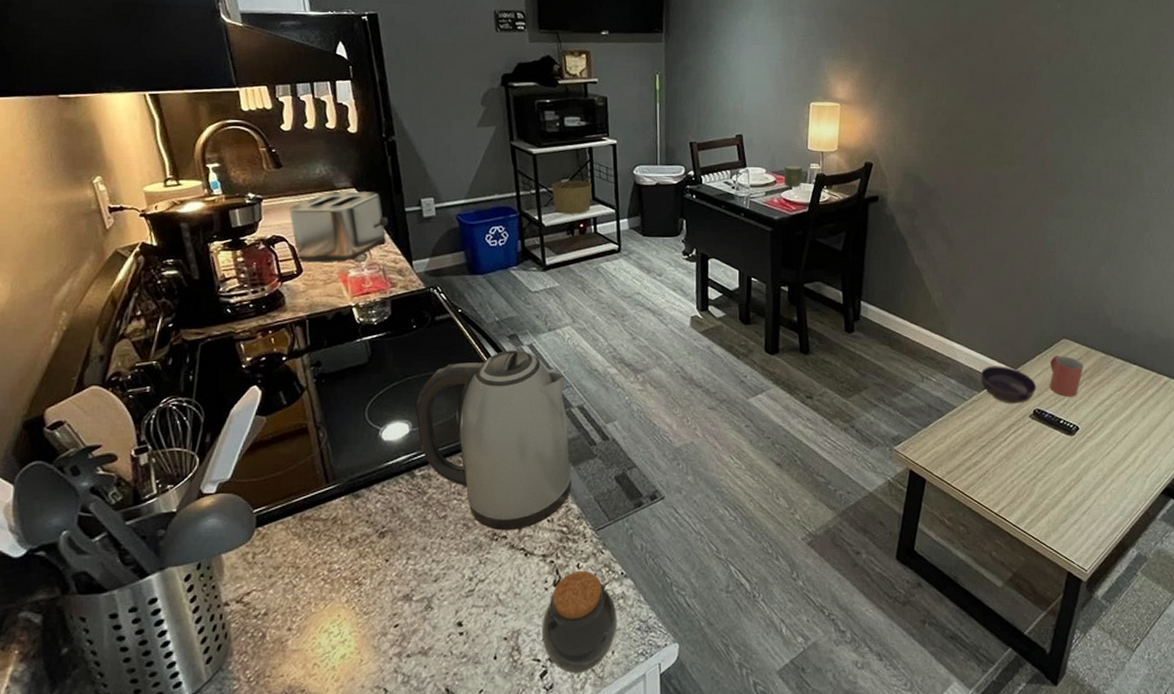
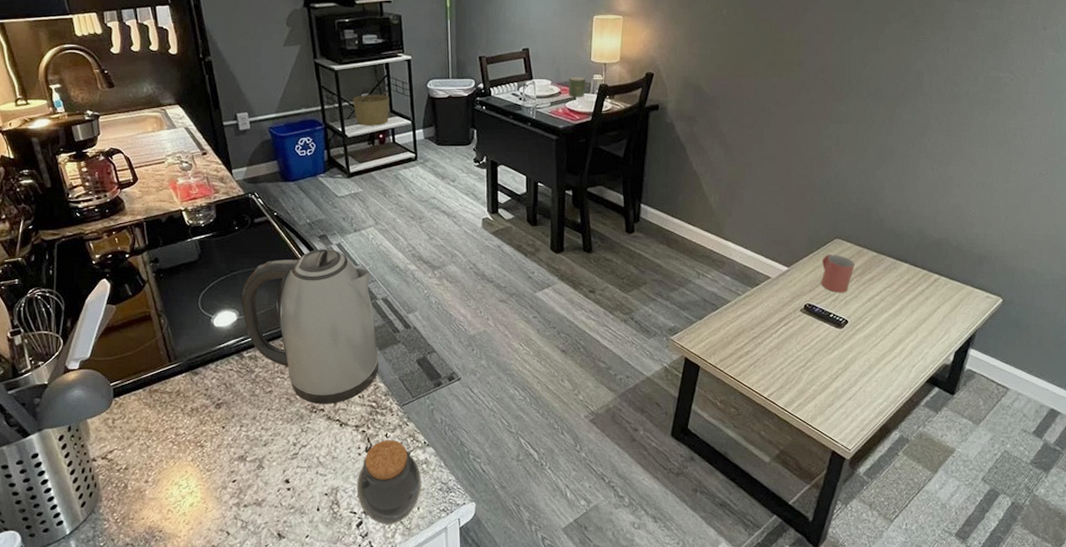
toaster: present [289,191,389,263] -> none [123,107,209,172]
bowl: present [980,366,1037,405] -> none [754,264,809,300]

